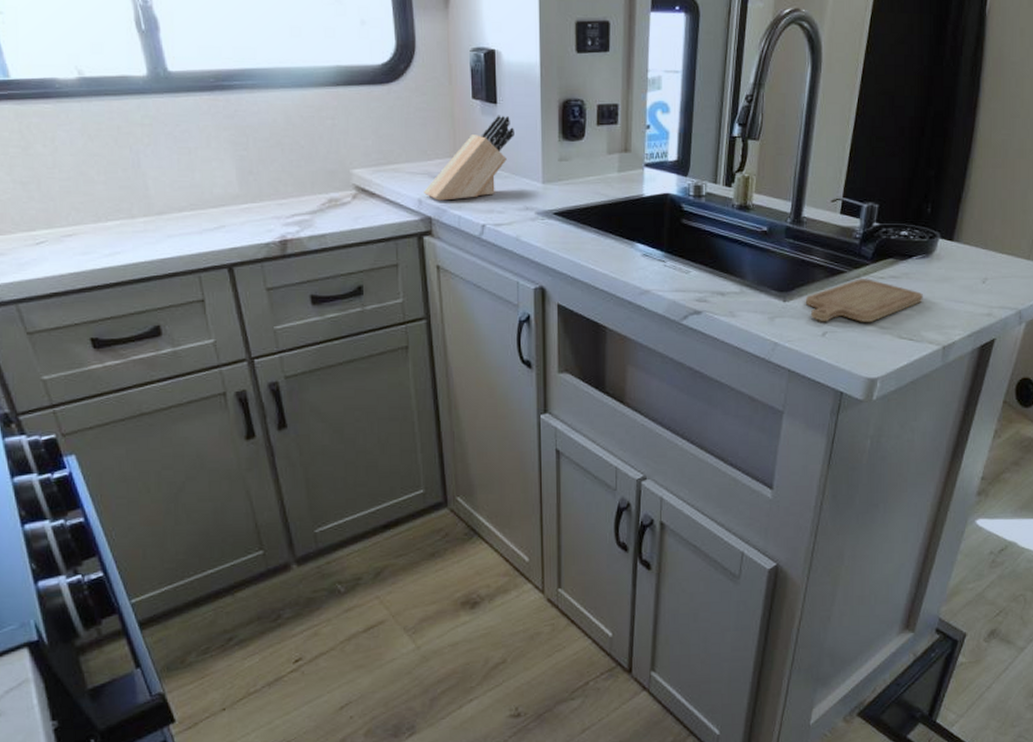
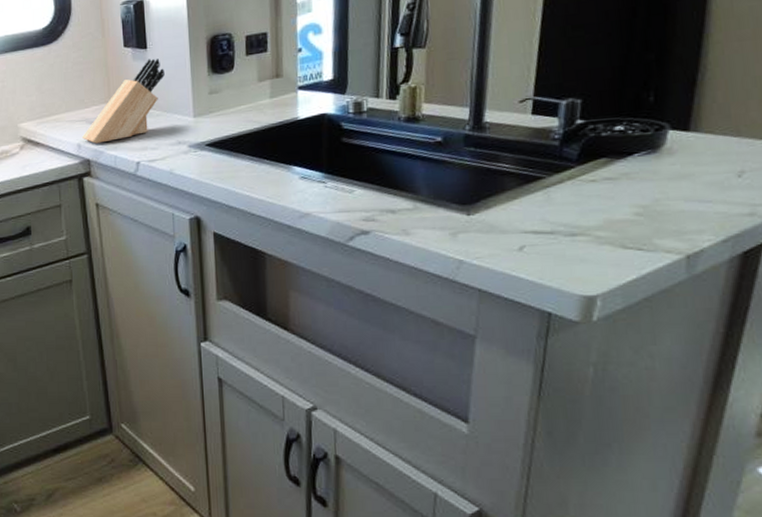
chopping board: present [805,279,923,322] -> none [494,183,653,234]

